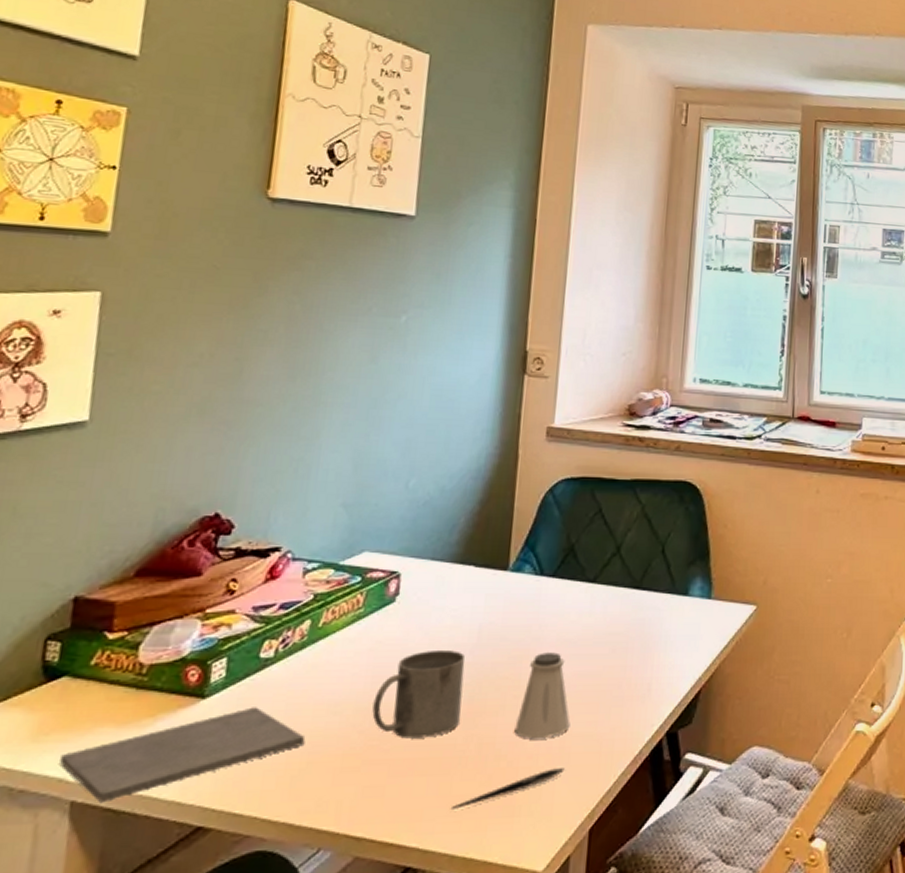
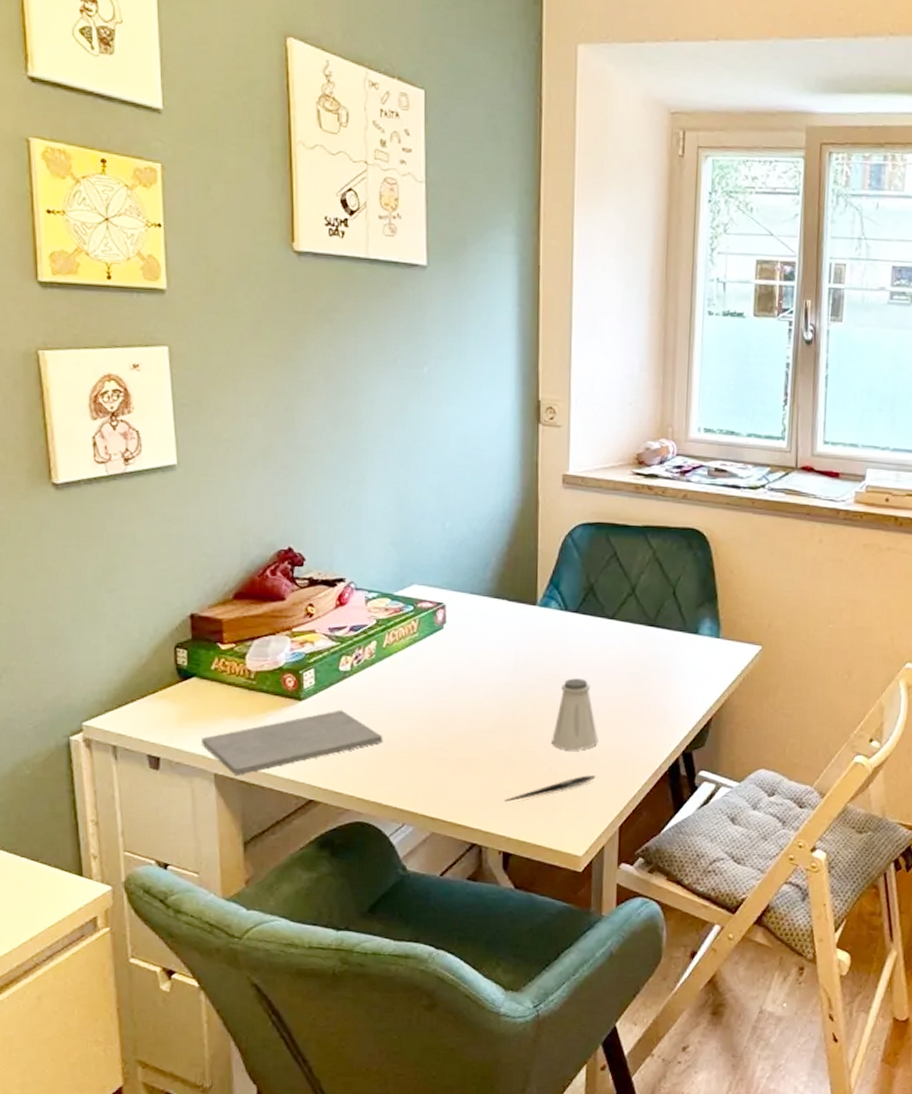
mug: present [372,649,466,739] -> none [434,671,506,744]

